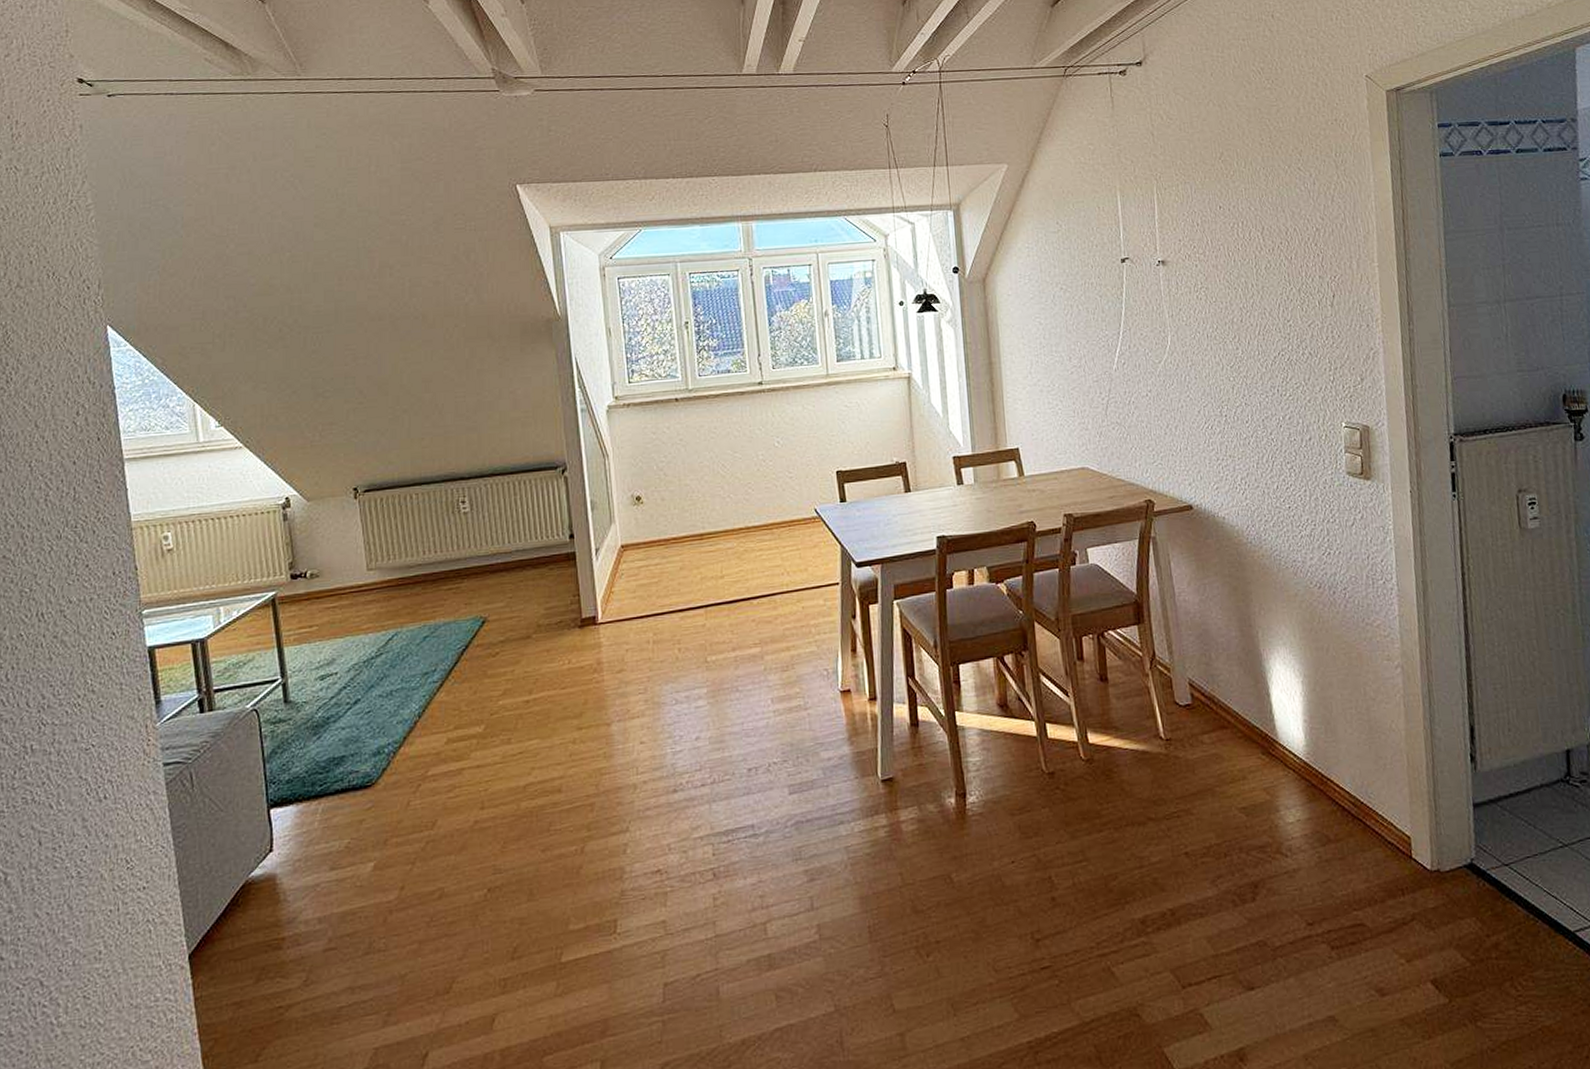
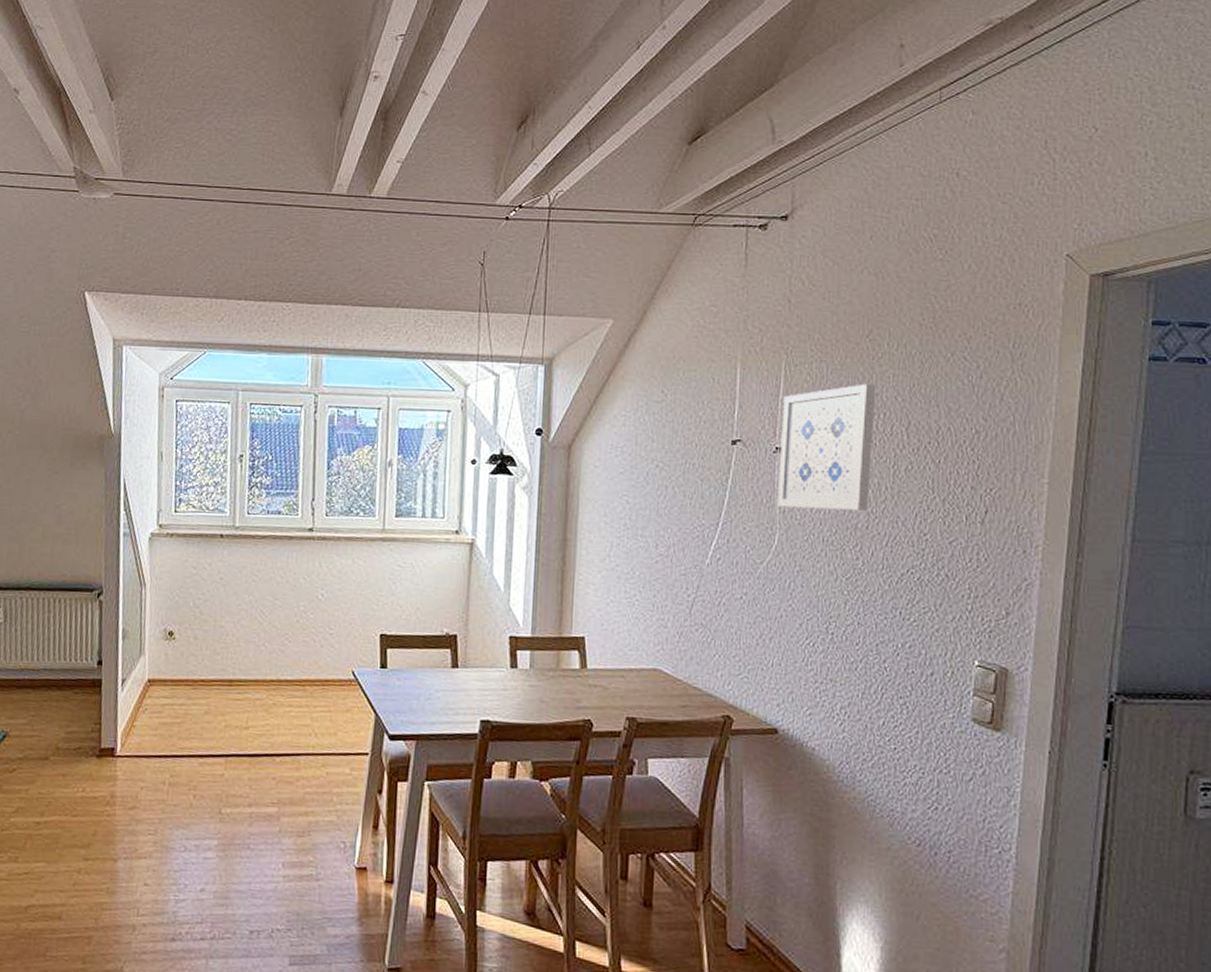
wall art: none [1159,198,1240,312] -> present [778,384,876,511]

